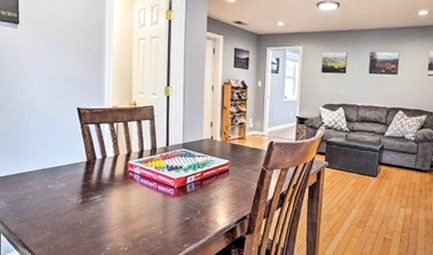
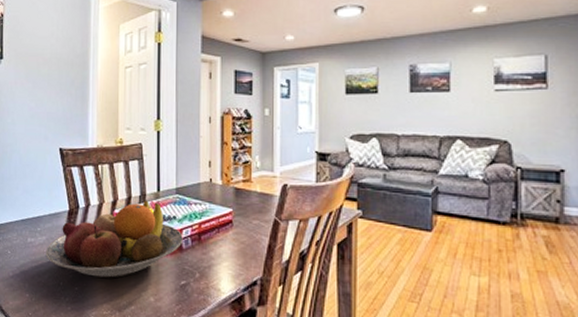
fruit bowl: none [65,153,188,217] -> present [45,200,183,278]

